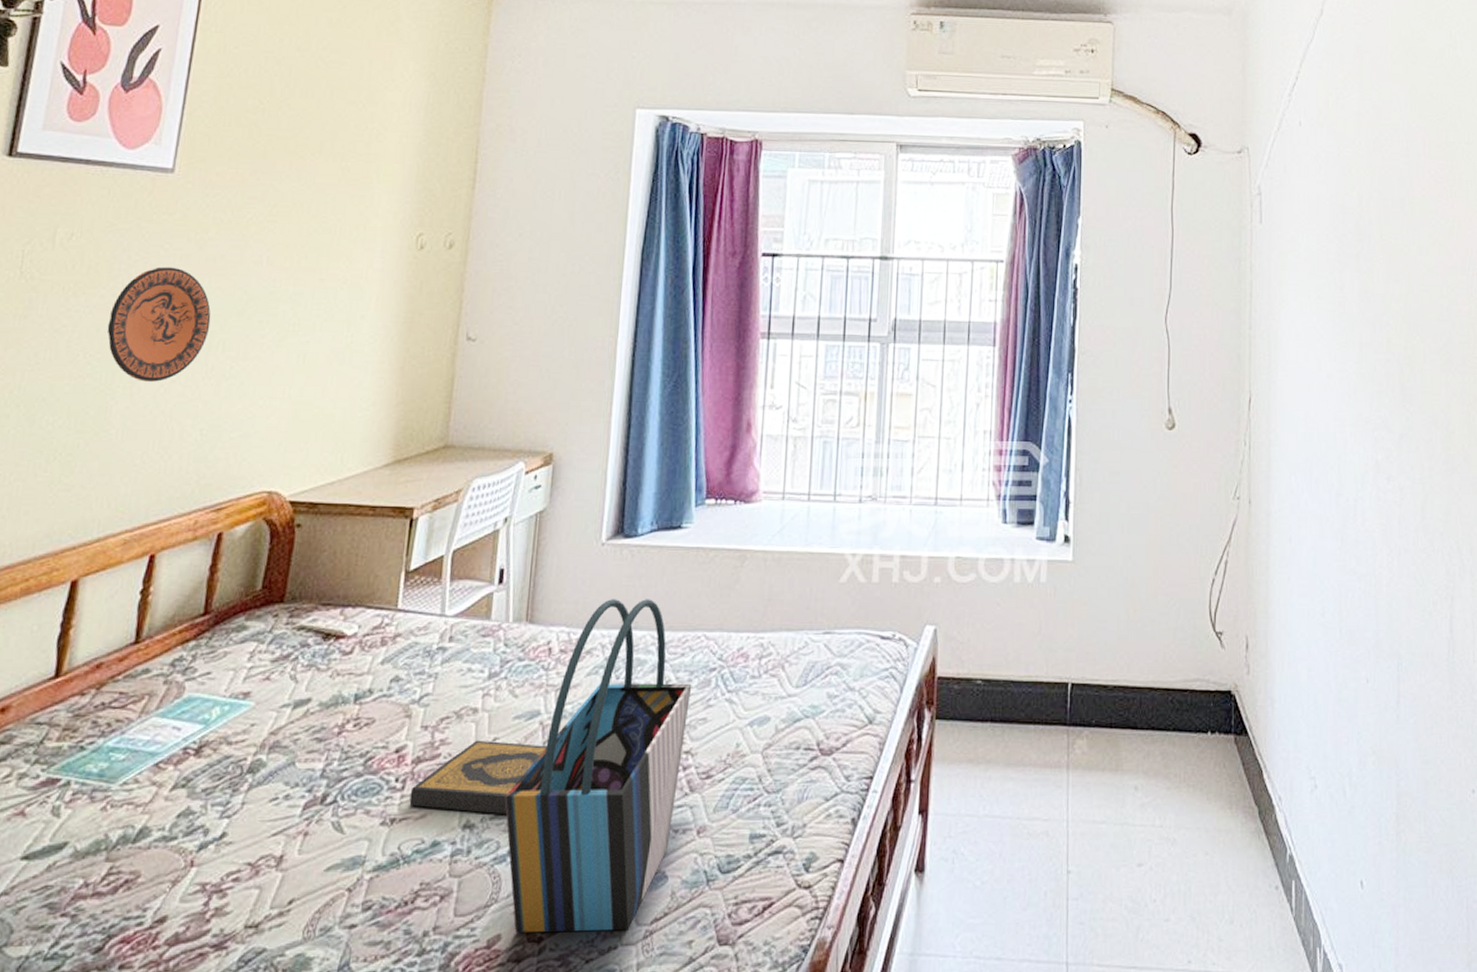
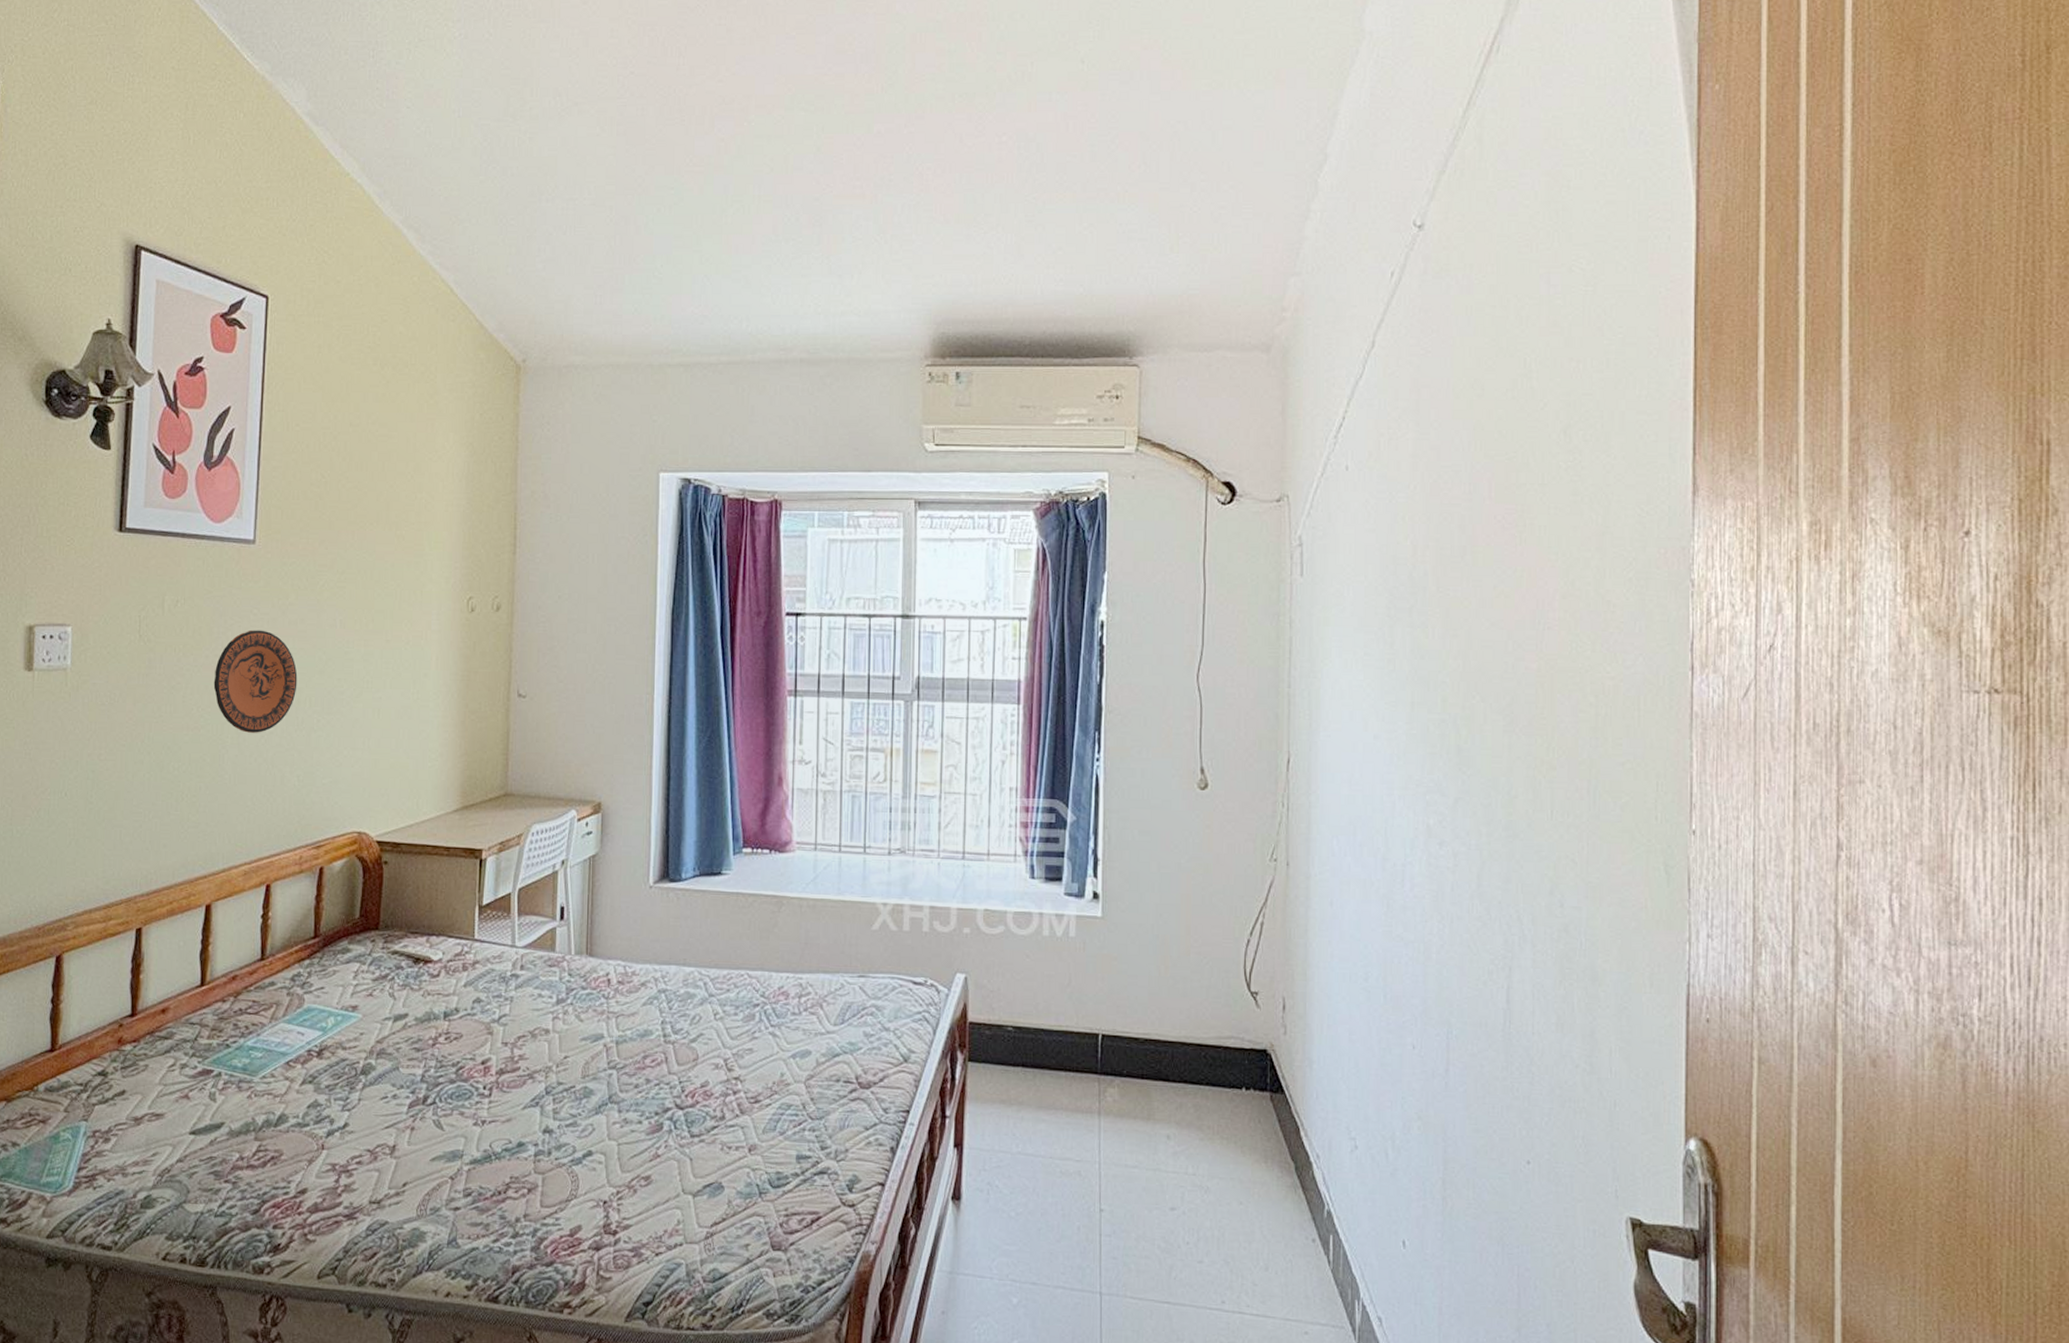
hardback book: present [409,740,547,814] -> none [496,1057,611,1123]
tote bag: present [504,599,692,932] -> none [577,937,738,1231]

